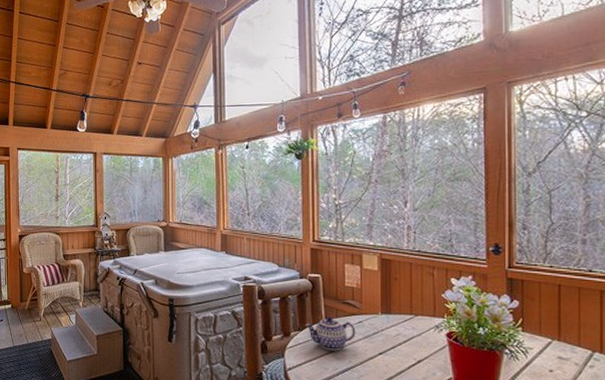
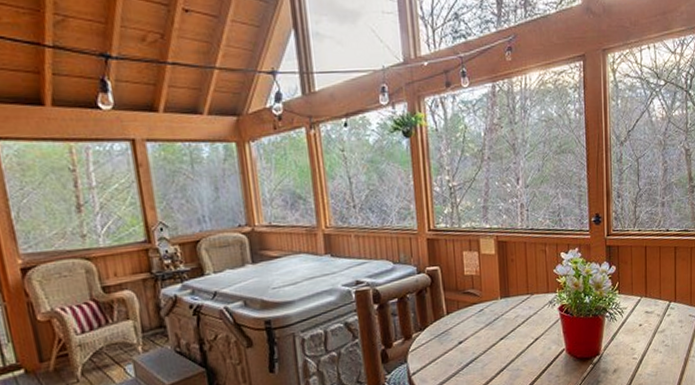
teapot: present [305,316,356,351] -> none [427,309,478,346]

